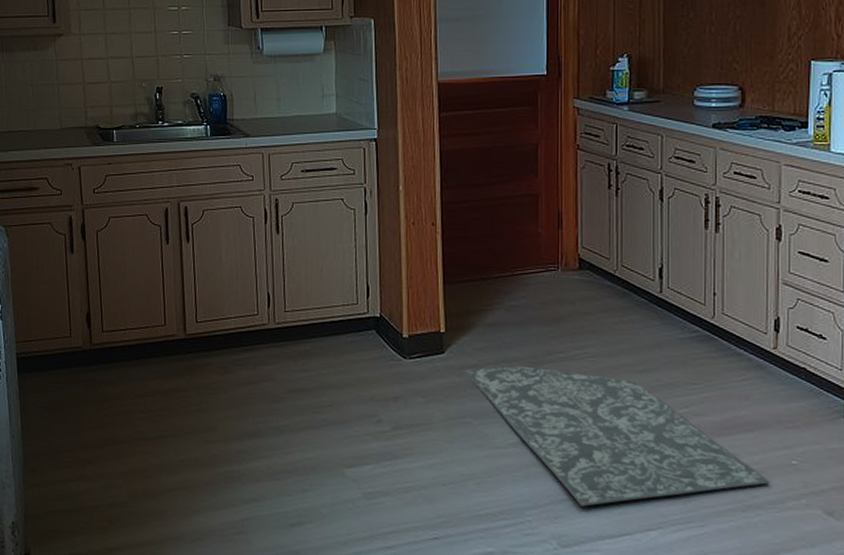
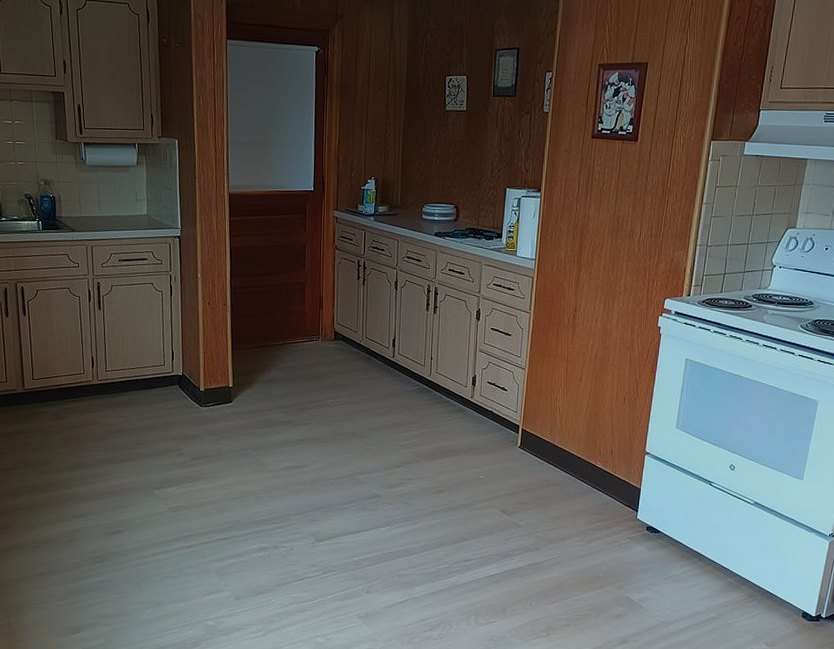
rug: present [463,365,770,507] -> none [246,411,465,512]

